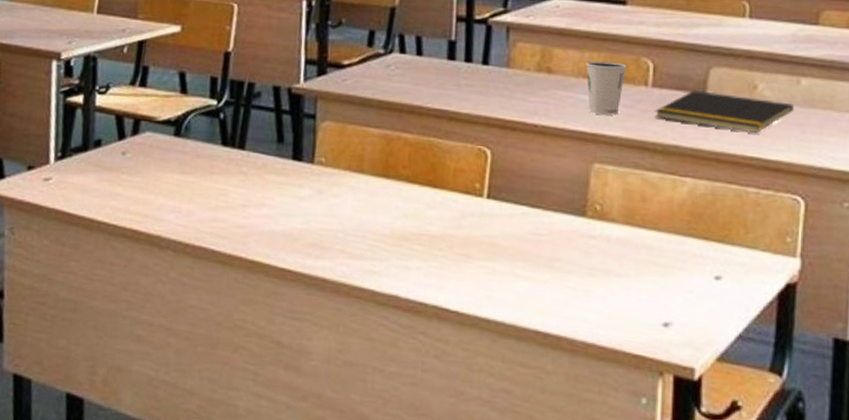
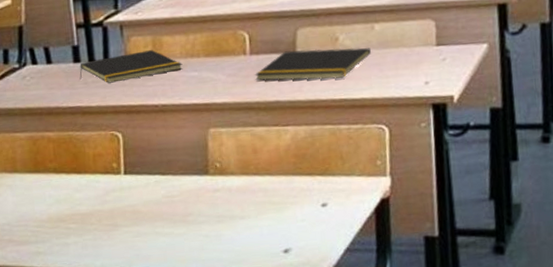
notepad: none [452,60,573,91] -> present [79,50,183,83]
dixie cup: present [586,61,627,115] -> none [191,39,227,87]

